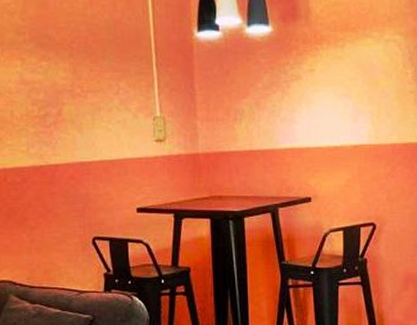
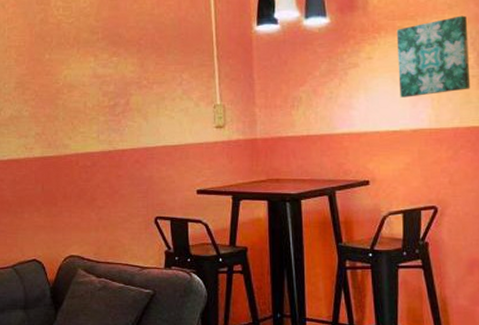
wall art: none [338,29,408,112] -> present [396,15,471,98]

